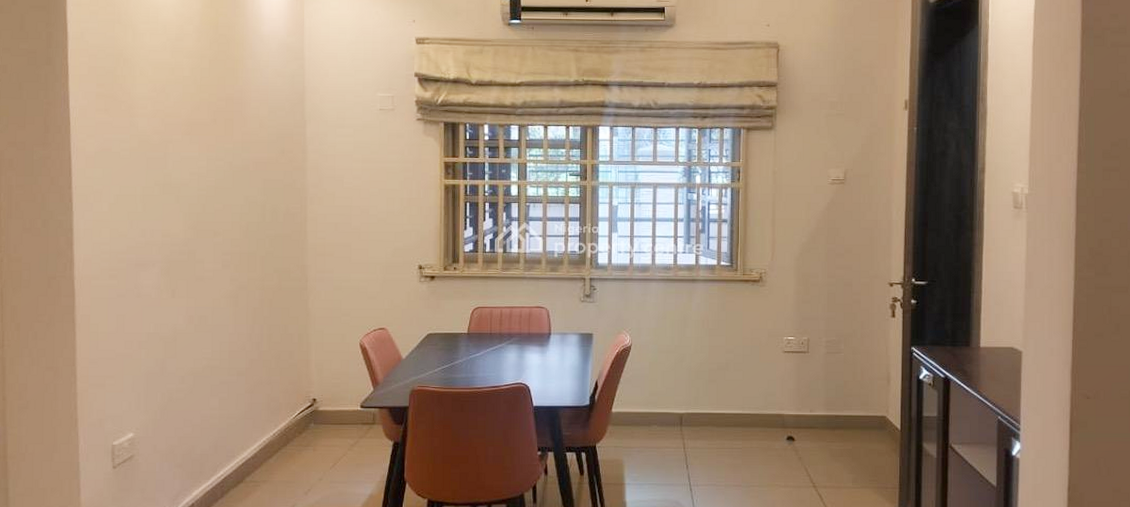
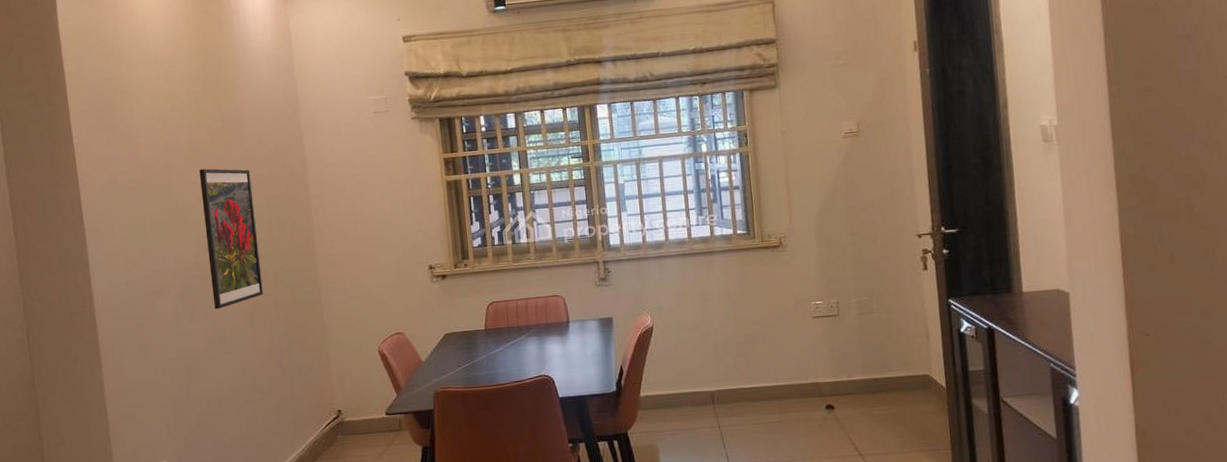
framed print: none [196,146,250,288] -> present [199,168,263,310]

